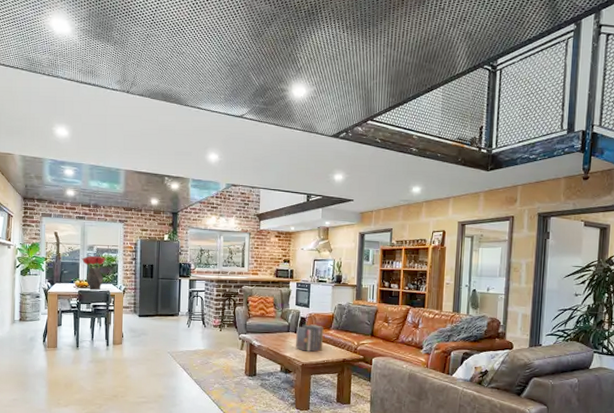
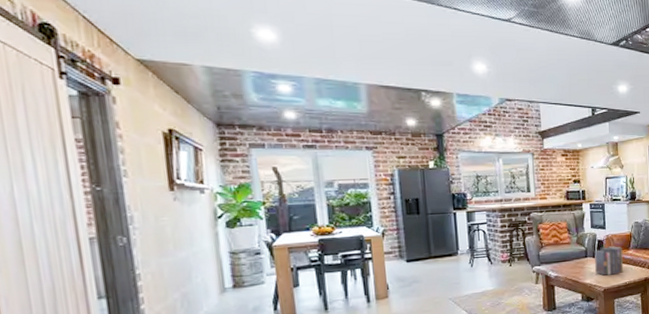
bouquet: present [81,255,106,291] -> none [317,193,354,237]

